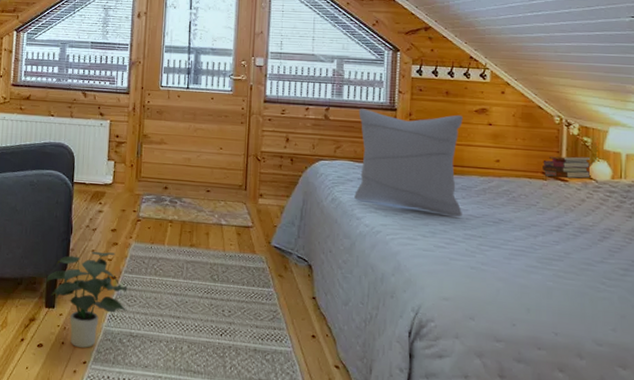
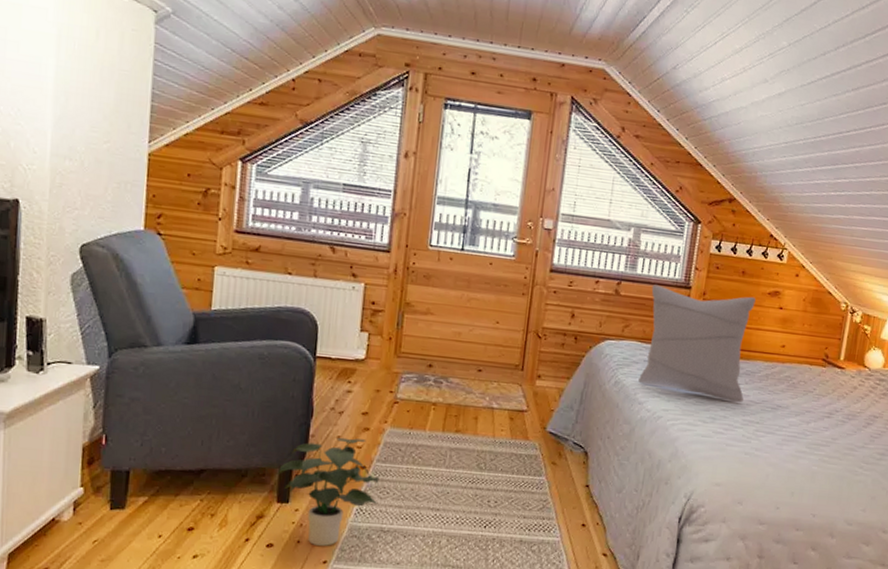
books: present [543,156,591,179] -> none [823,343,868,367]

